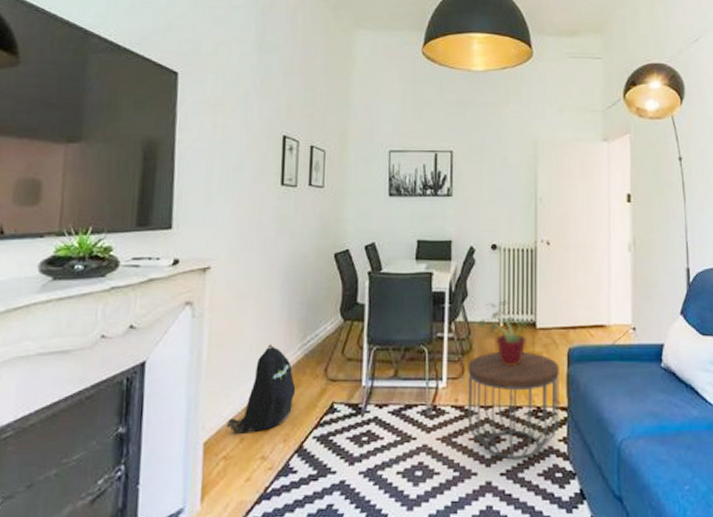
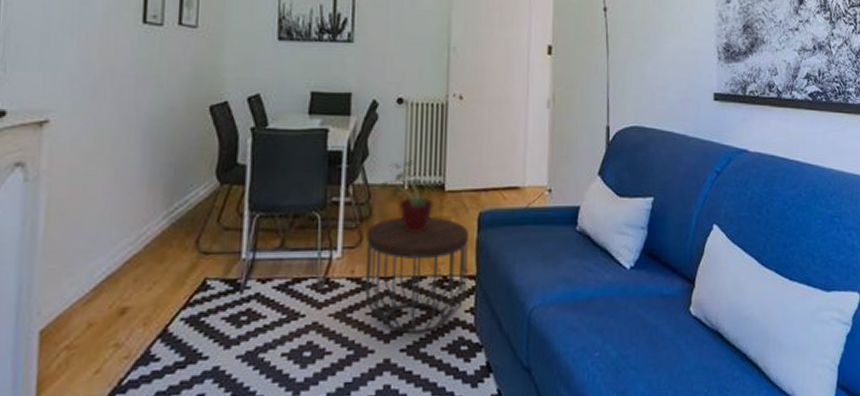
backpack: present [226,344,296,434] -> none [69,212,160,319]

